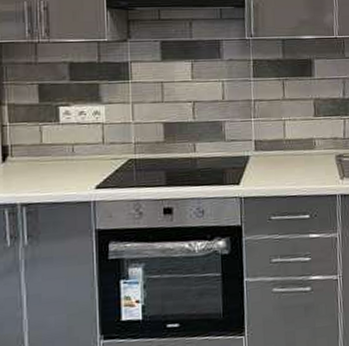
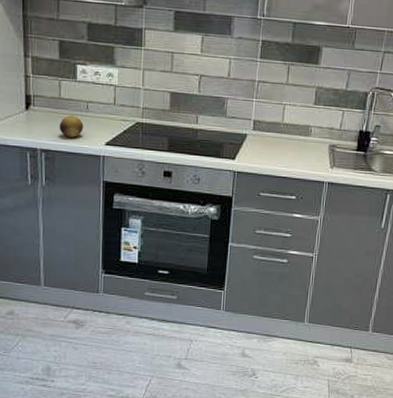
fruit: none [41,161,70,186] -> present [59,115,84,137]

